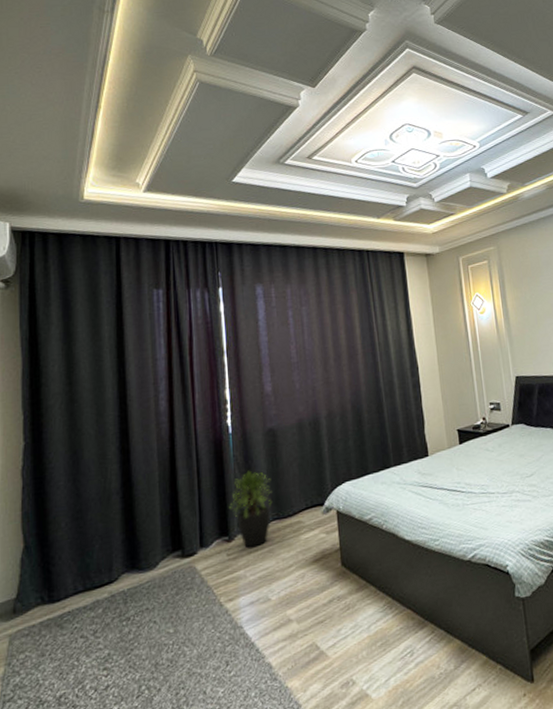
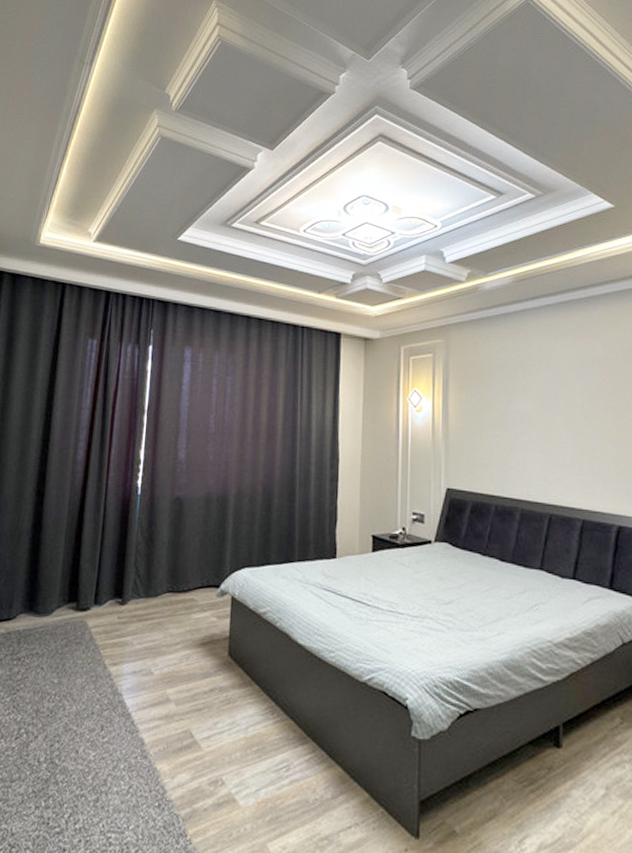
potted plant: present [229,470,273,548] -> none [127,536,171,616]

